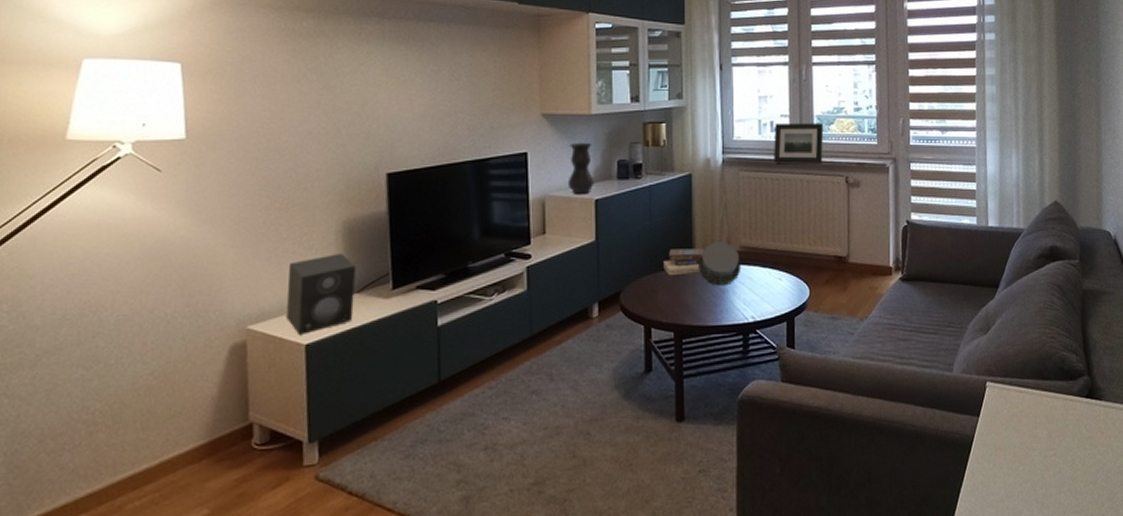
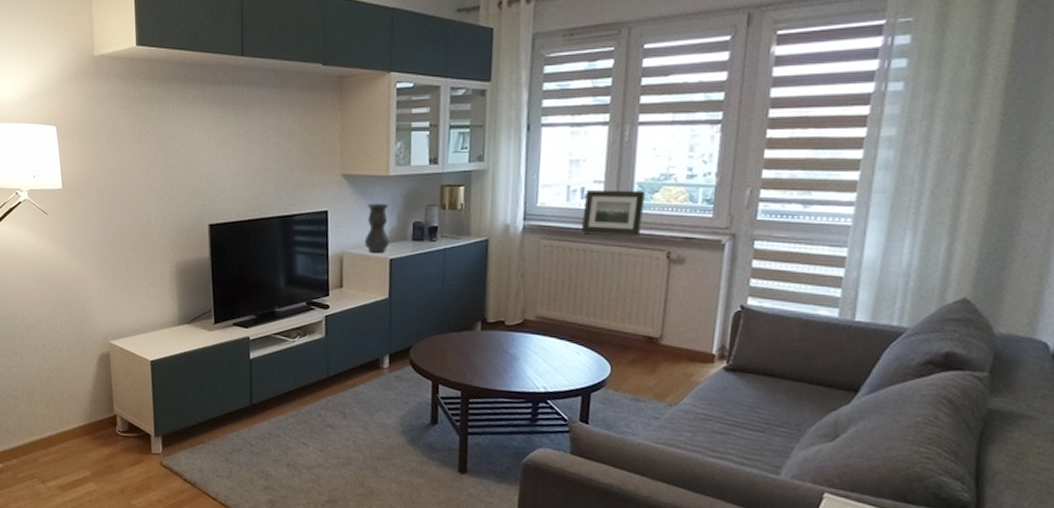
speaker: present [286,254,356,335] -> none [137,290,186,352]
books: present [663,248,704,276] -> none [454,312,497,339]
drum: present [698,242,742,285] -> none [490,309,536,353]

